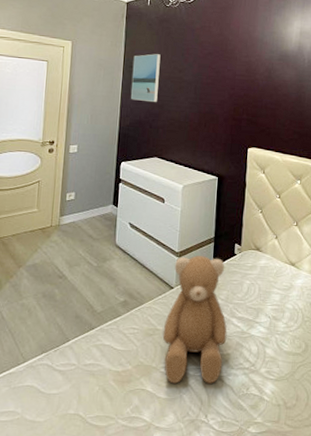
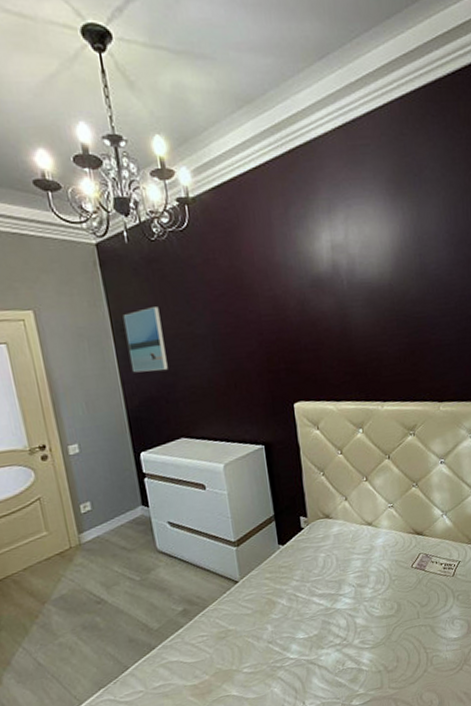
teddy bear: present [162,256,227,384] -> none [234,537,312,681]

